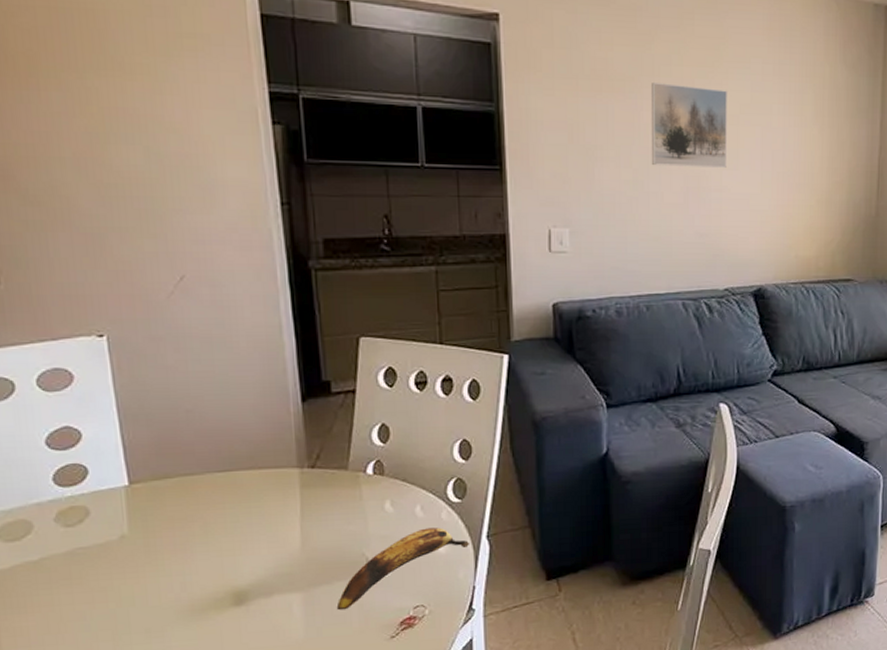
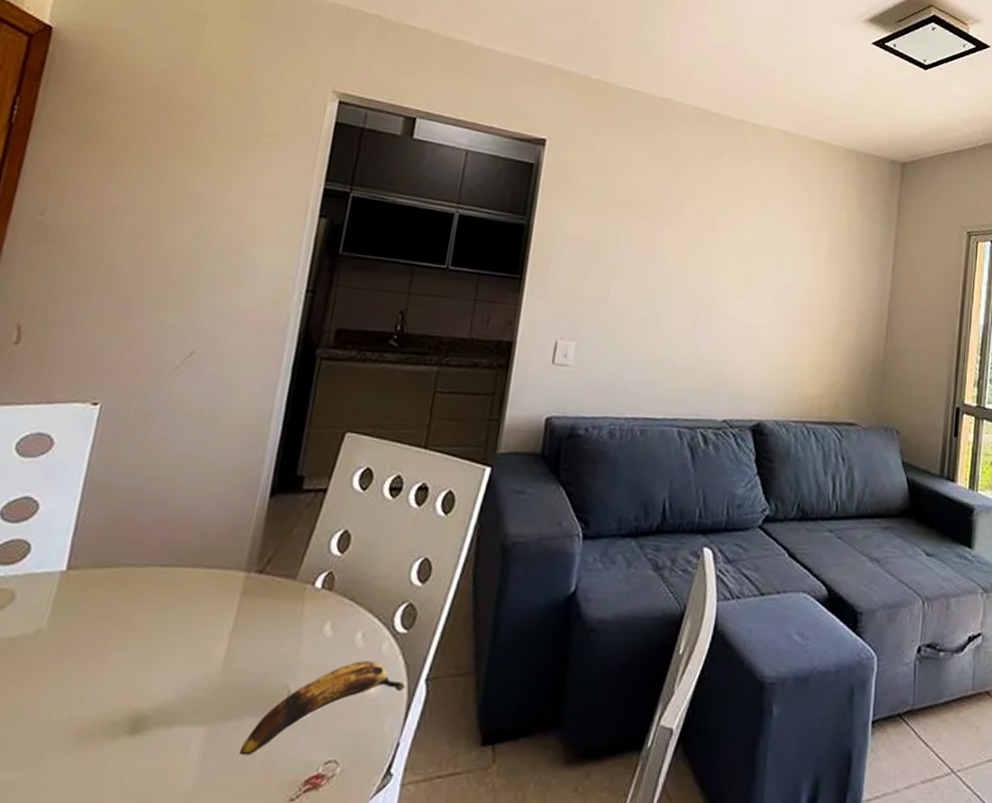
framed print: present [650,83,728,168] -> none [665,212,747,297]

